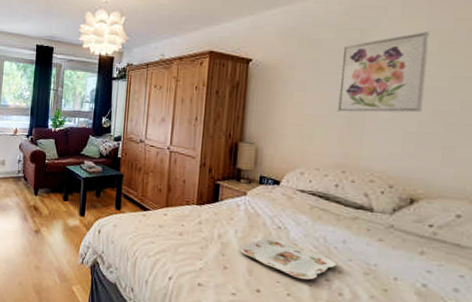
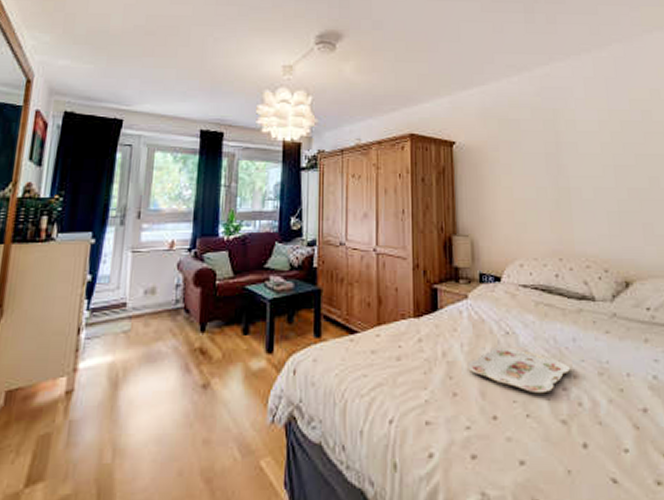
wall art: present [337,32,430,113] -> none [540,112,619,195]

